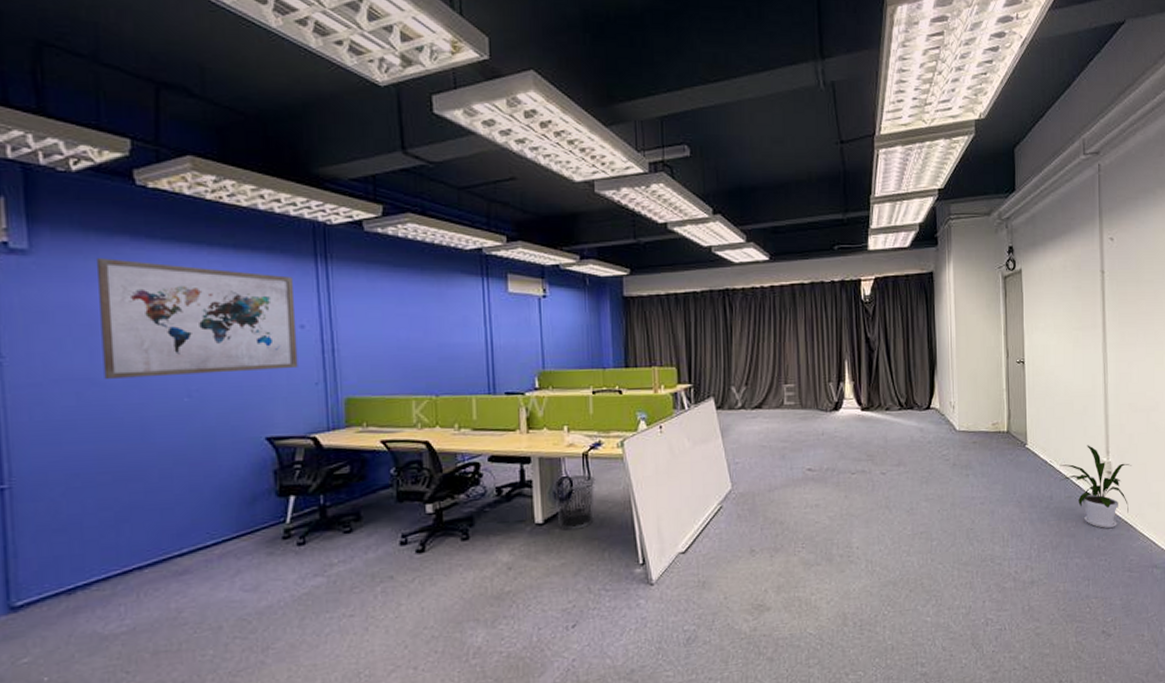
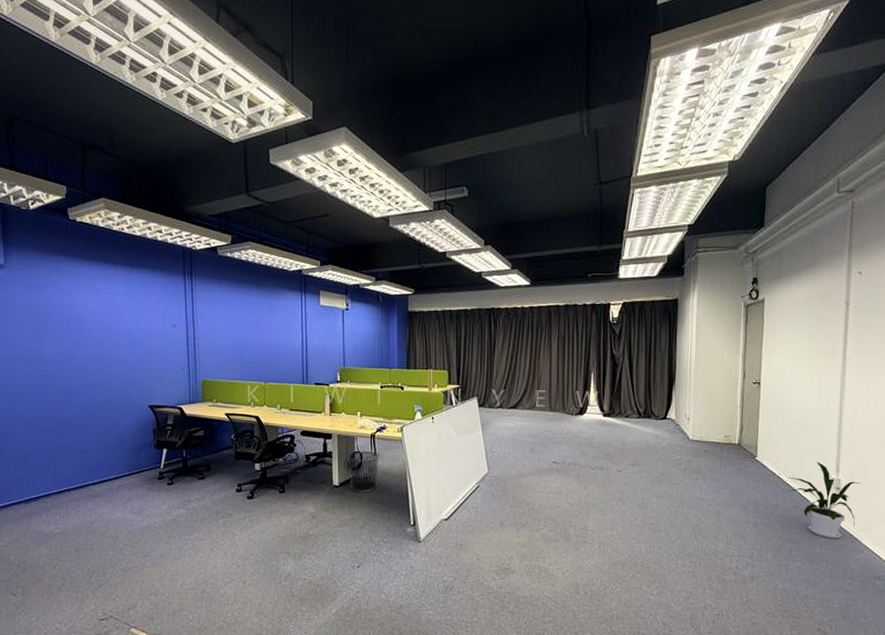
wall art: present [96,258,298,379] -> none [44,272,171,358]

